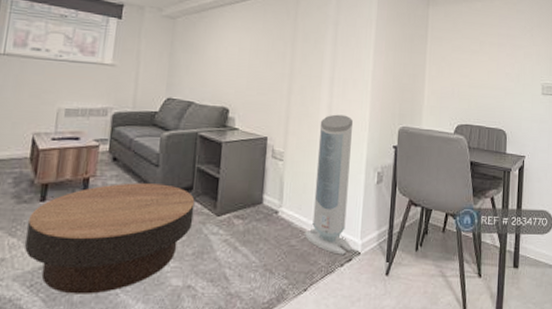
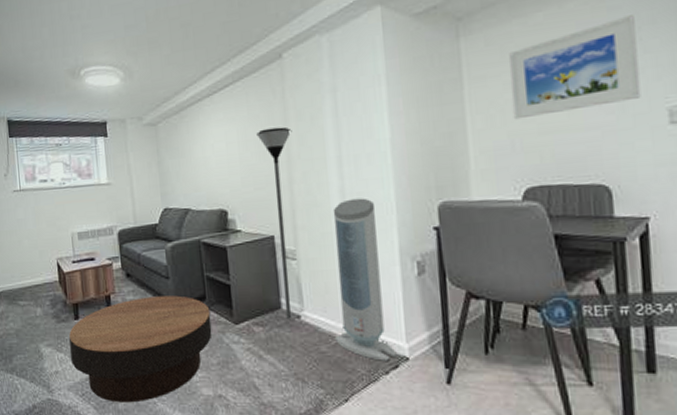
floor lamp: none [265,43,298,214] -> present [256,126,292,319]
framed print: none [455,18,530,75] -> present [509,15,641,120]

